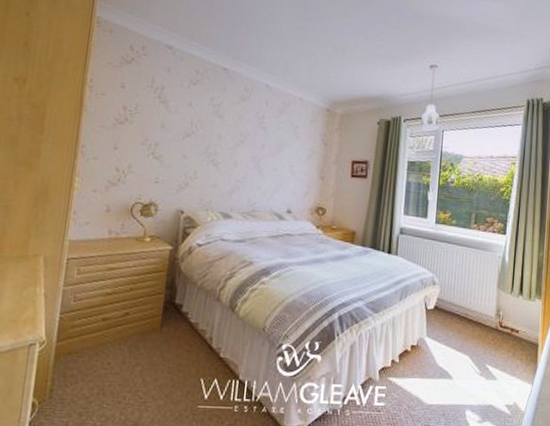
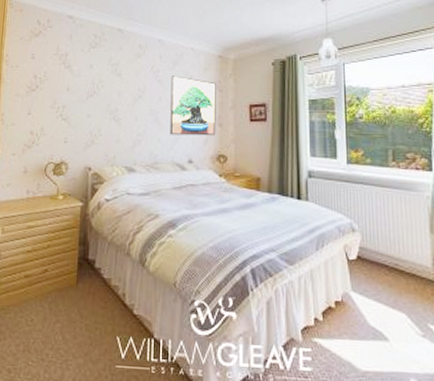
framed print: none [270,124,322,188] -> present [170,76,216,136]

